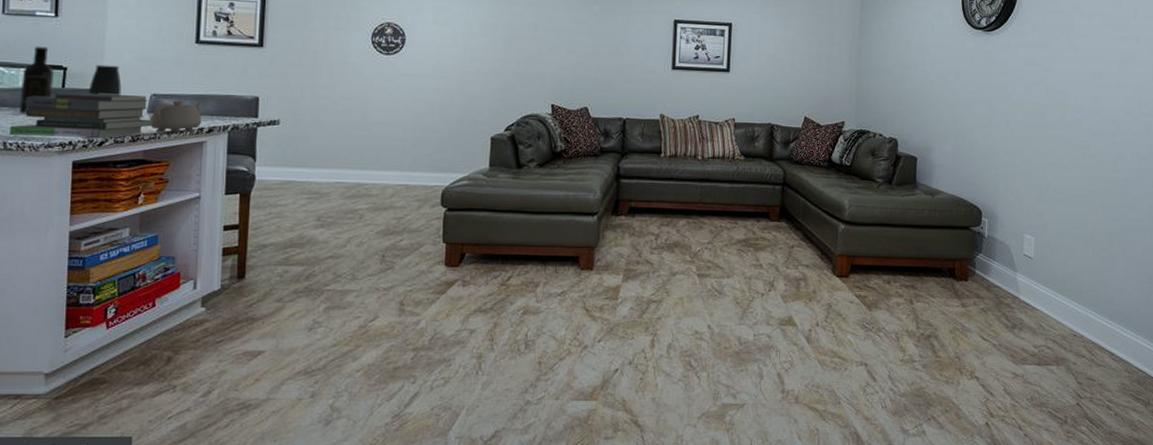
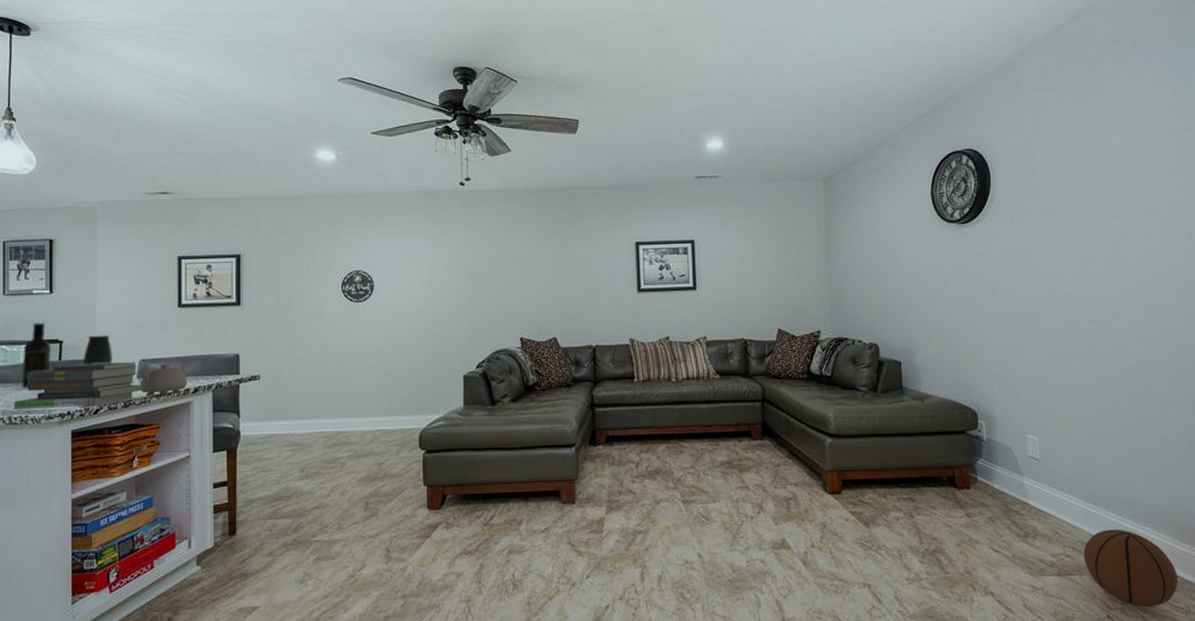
basketball: none [1062,326,1143,398] -> present [1083,529,1179,608]

